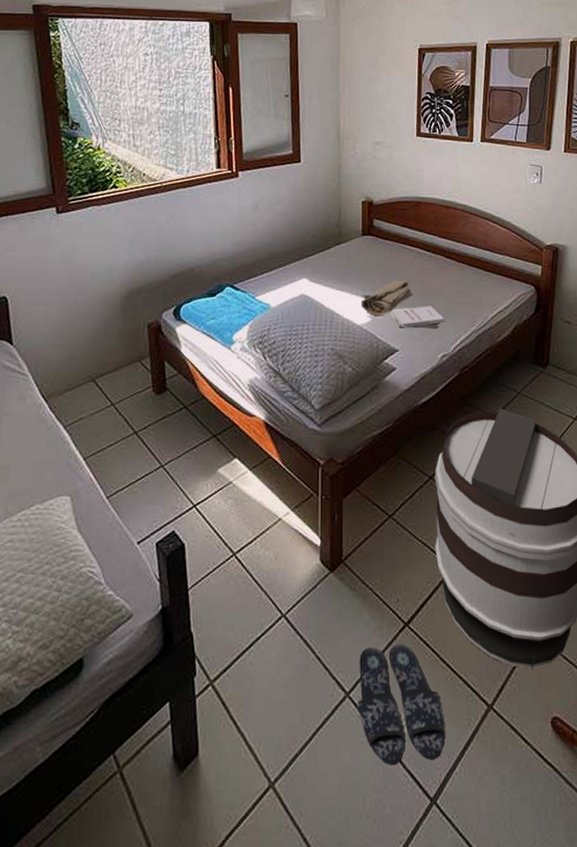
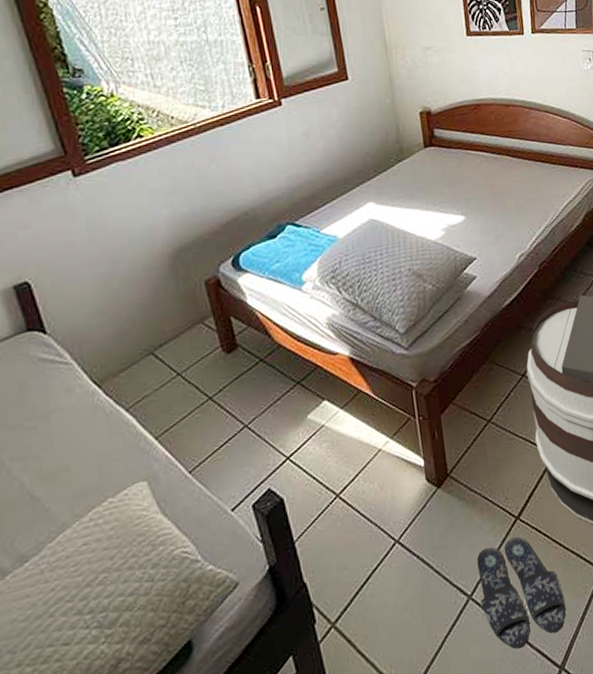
towel: present [361,280,412,317] -> none [431,187,483,228]
books: present [391,306,445,329] -> none [464,208,519,236]

